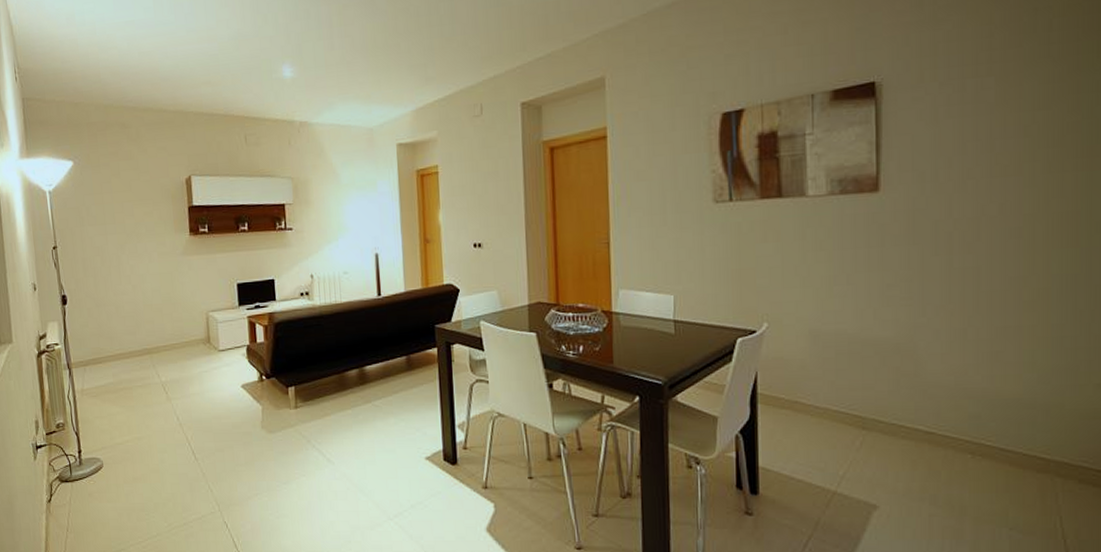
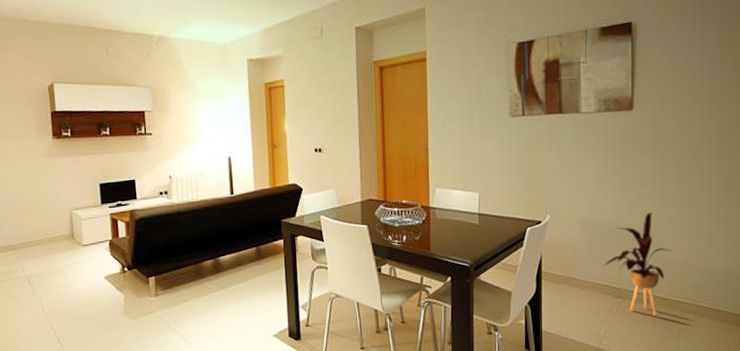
house plant: none [840,321,937,455] -> present [603,213,672,317]

